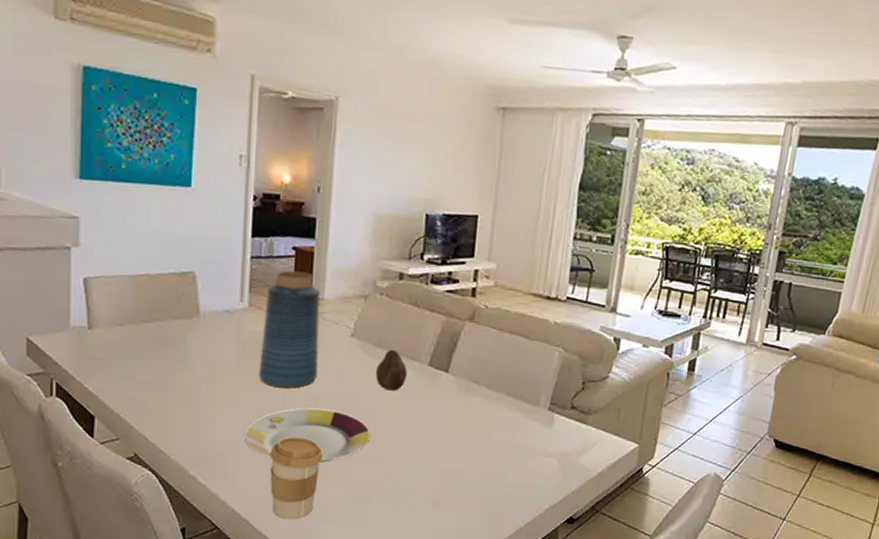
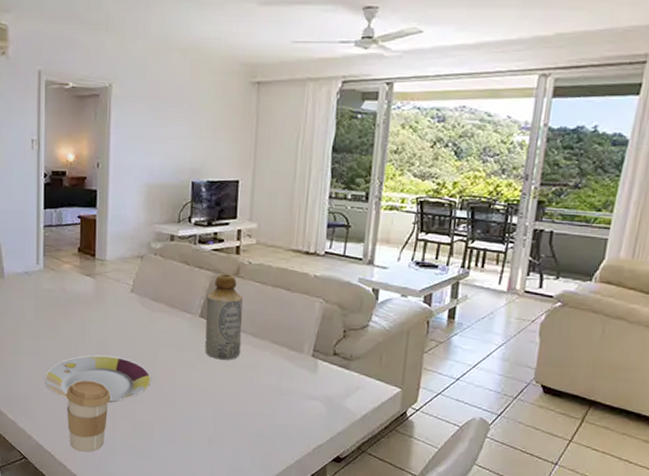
vase: present [258,270,321,389] -> none [54,236,103,338]
fruit: present [375,349,407,391] -> none [153,303,181,340]
bottle: none [433,318,477,414] -> present [205,274,243,360]

